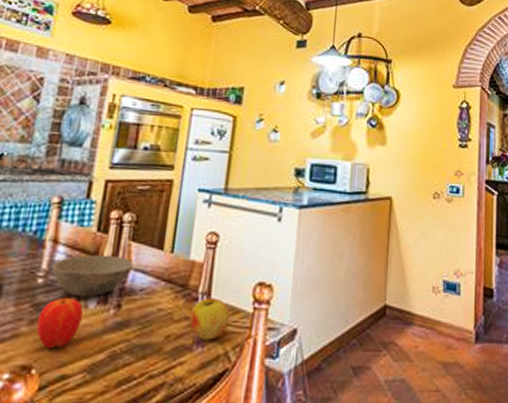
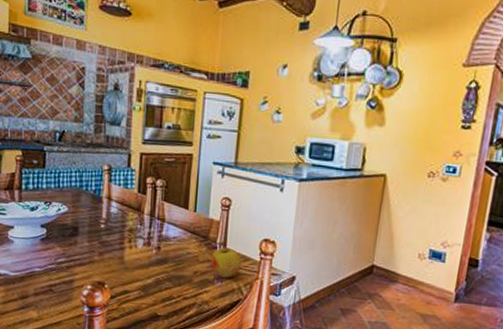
apple: present [36,293,83,349] -> none [104,236,134,273]
bowl: present [52,254,134,297] -> none [110,209,167,240]

